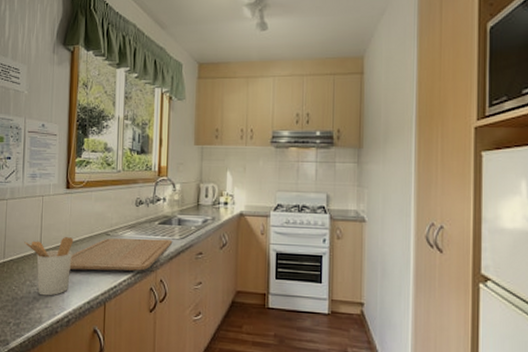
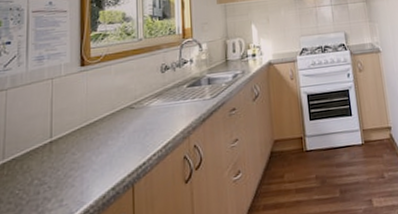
utensil holder: present [24,237,74,296] -> none [30,118,92,194]
chopping board: present [69,238,173,271] -> none [88,101,204,155]

